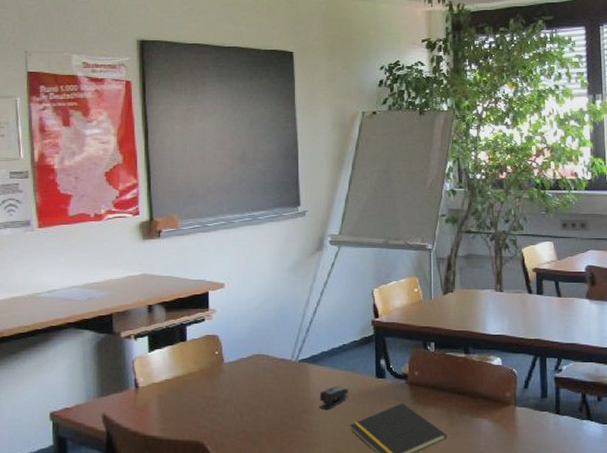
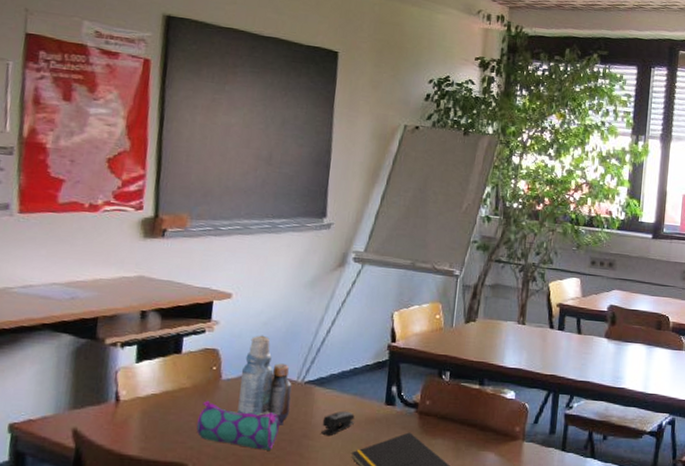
pencil case: none [207,382,284,426] -> present [196,400,284,451]
bottle: none [240,319,289,397] -> present [237,335,292,420]

